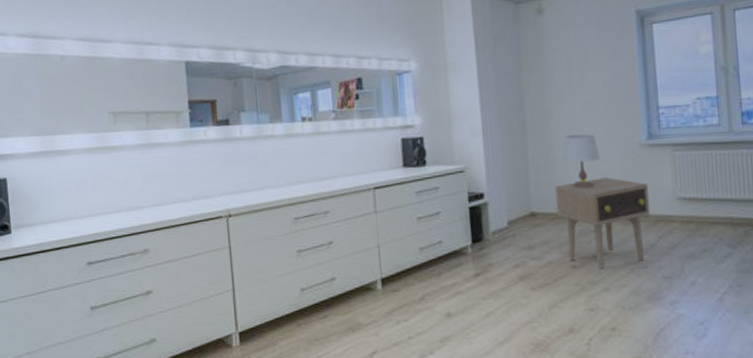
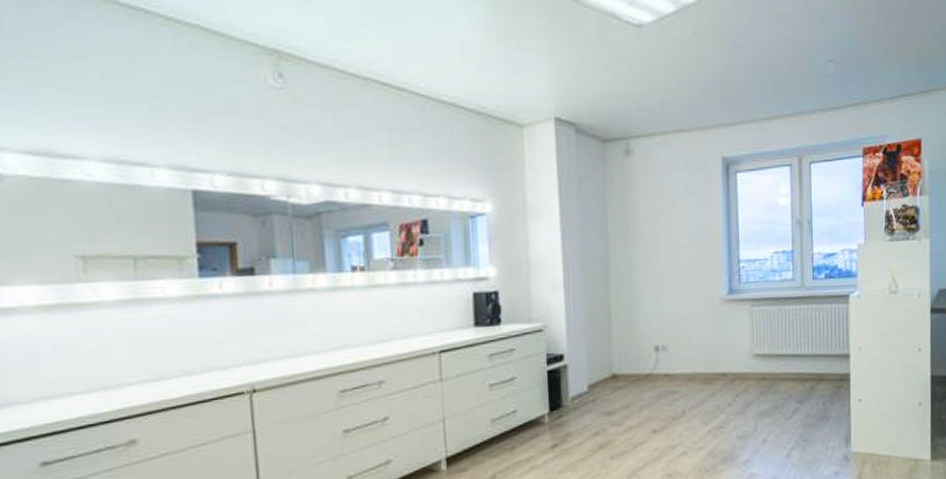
side table: present [555,177,651,270] -> none [637,334,729,433]
table lamp: present [562,134,601,189] -> none [646,288,683,347]

